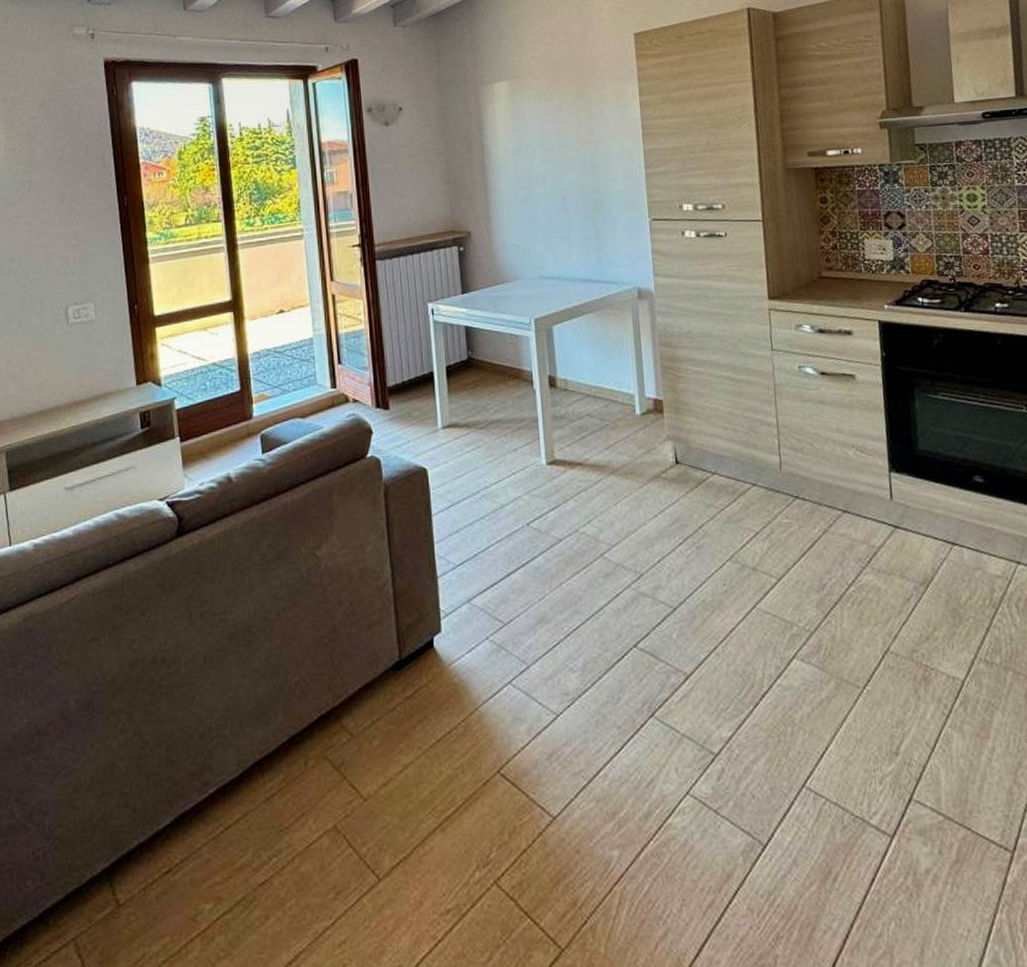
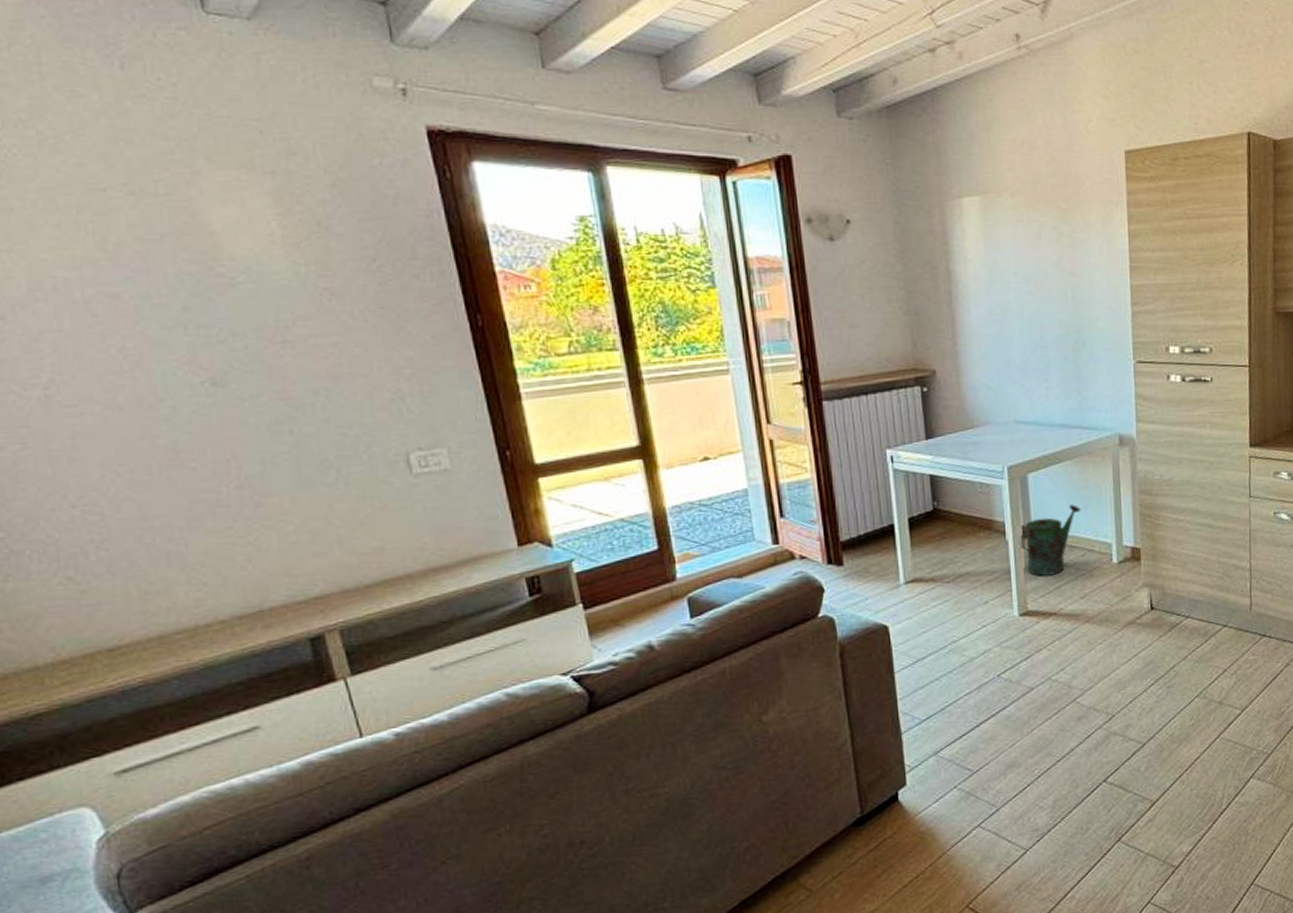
watering can: none [545,355,603,426] -> present [1019,504,1081,576]

